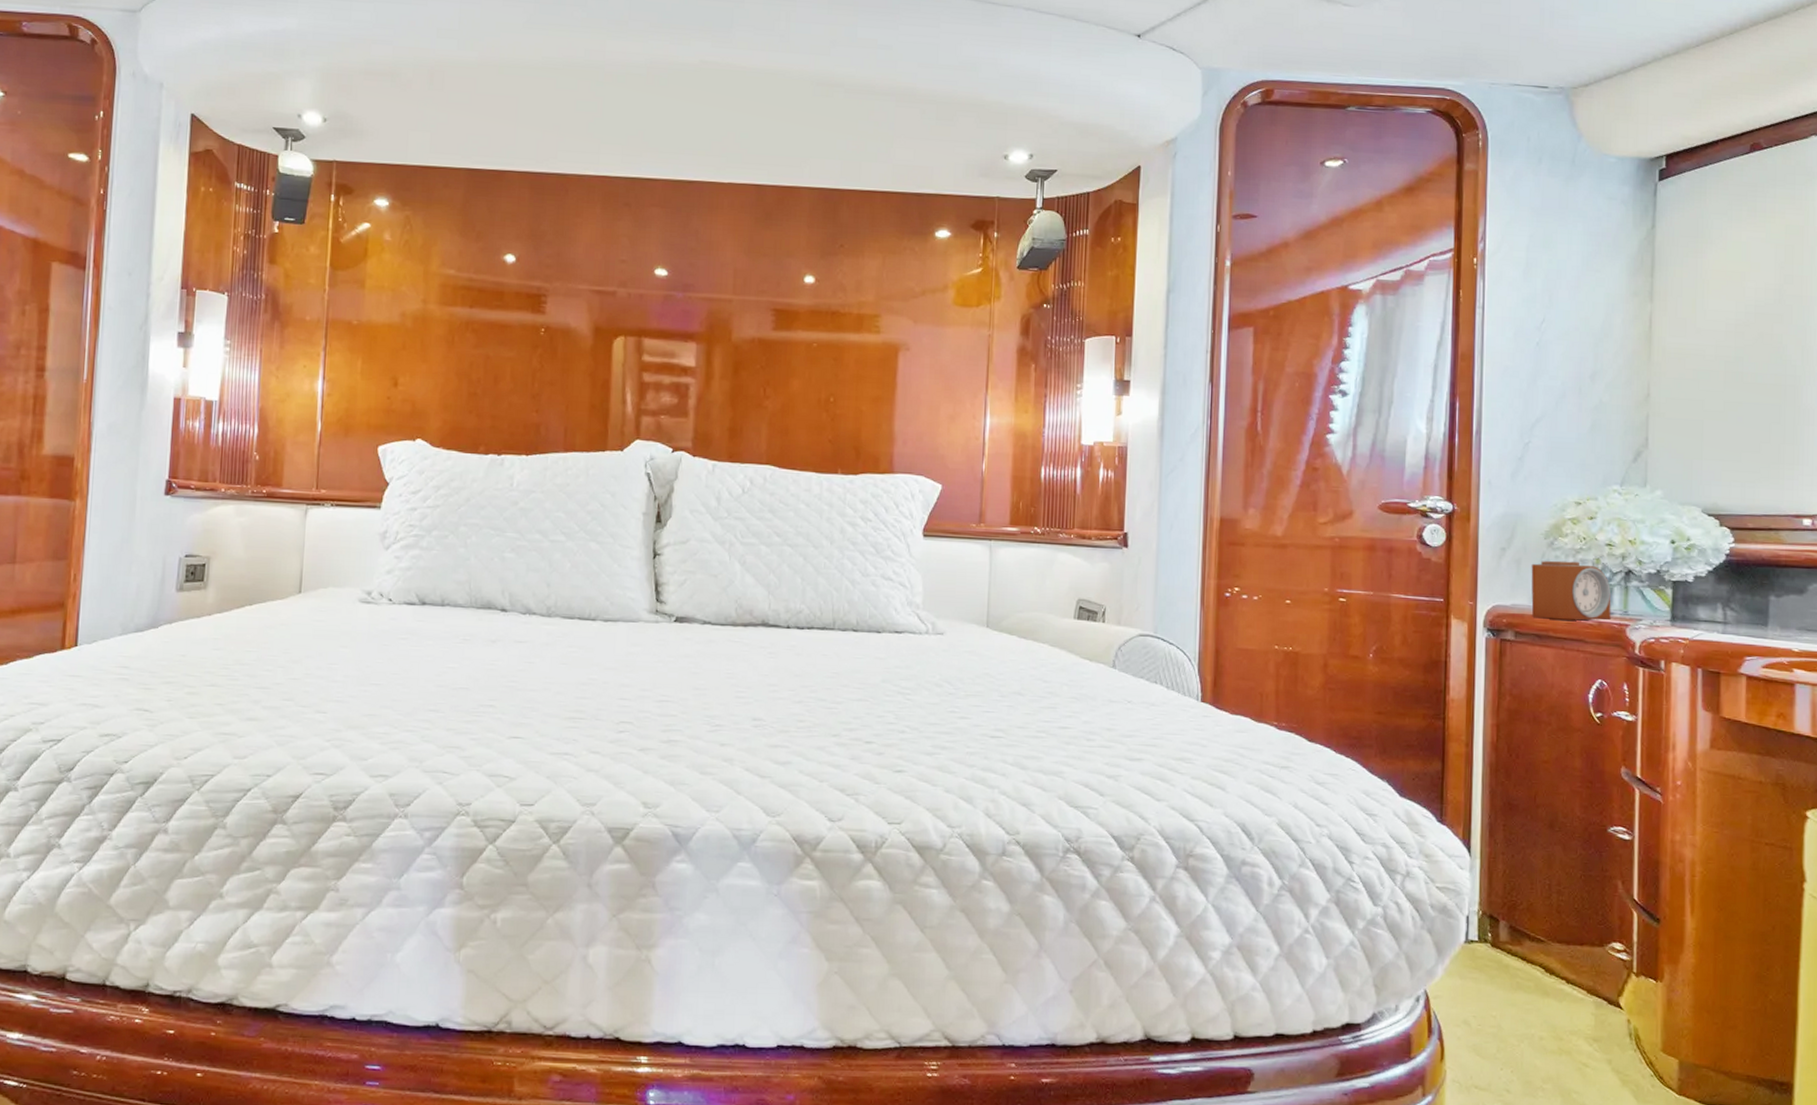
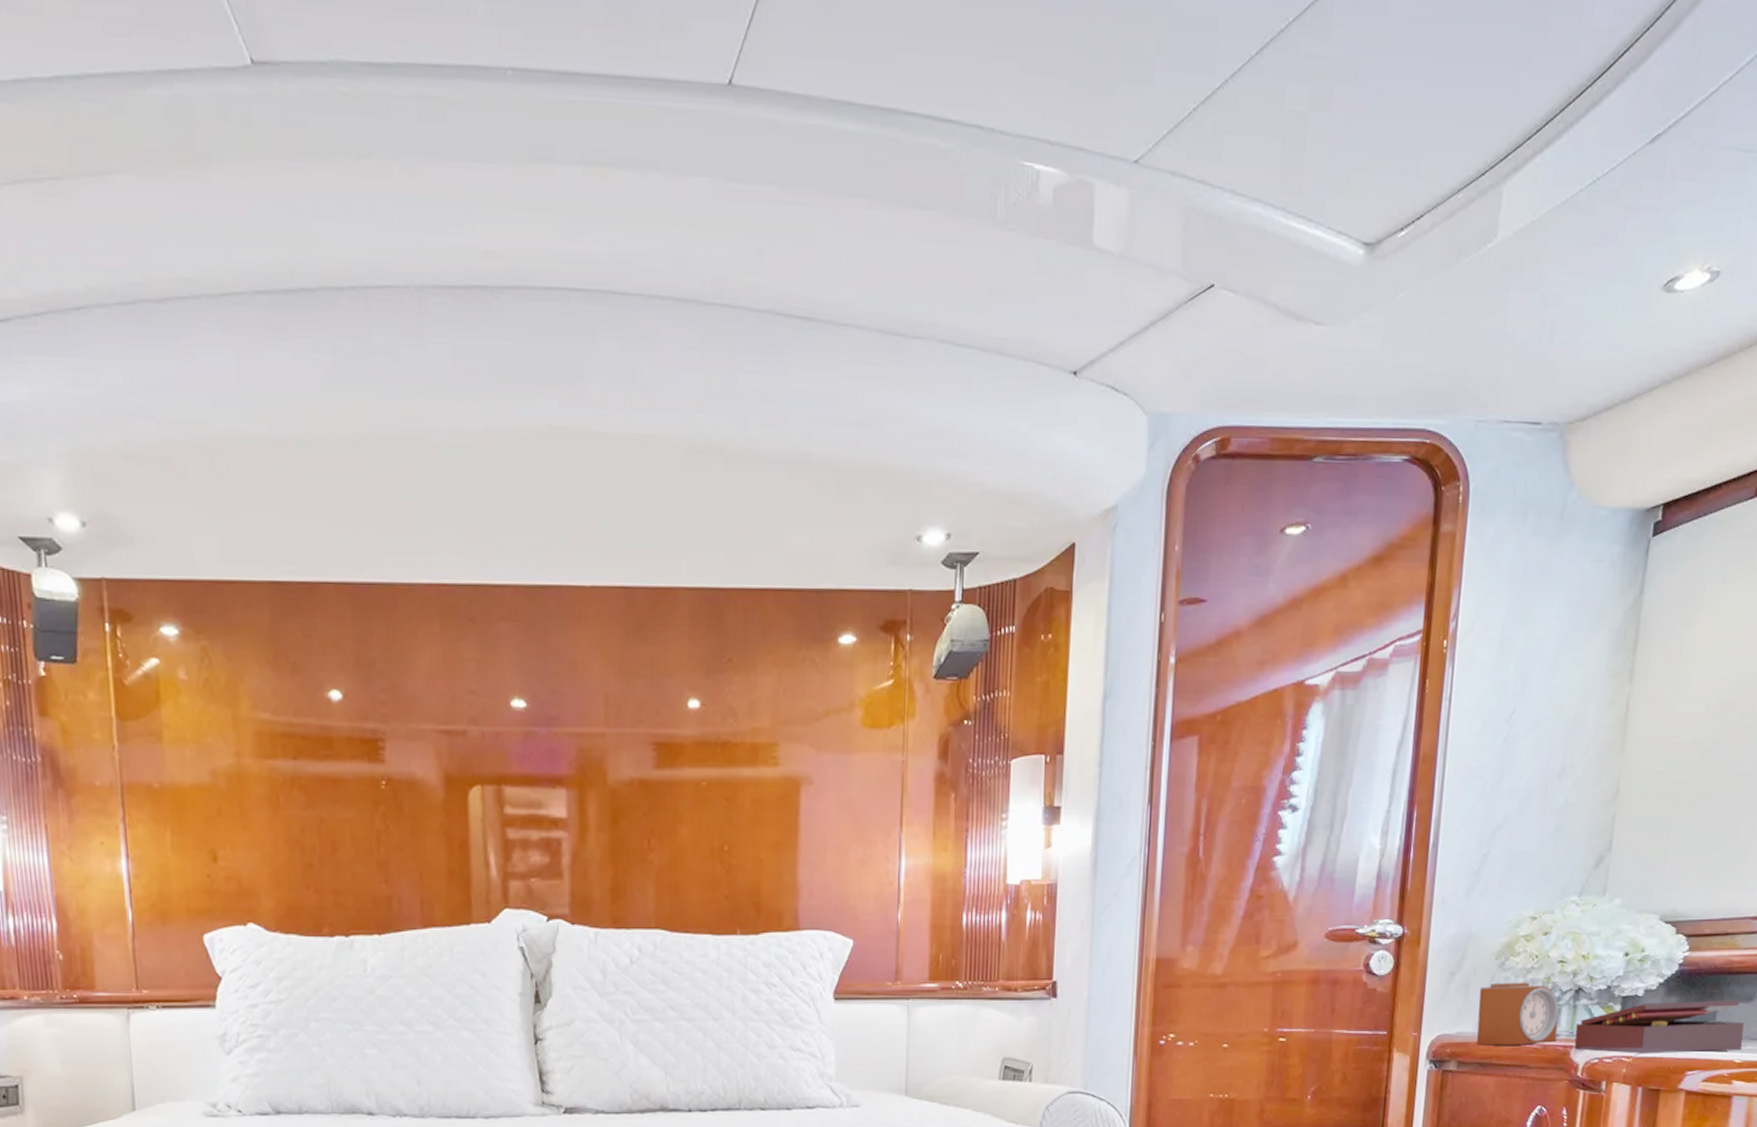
jewelry box: none [1629,589,1799,640] -> present [1574,1000,1744,1054]

